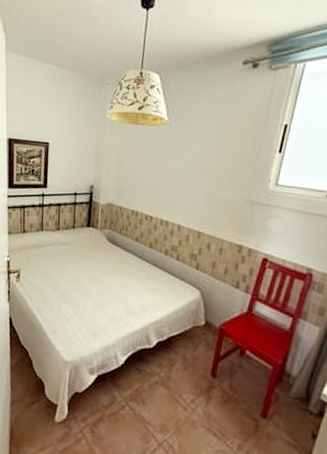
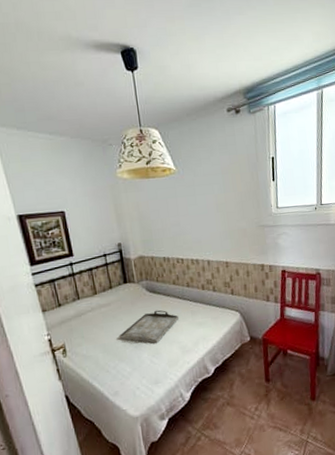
serving tray: none [69,262,134,296] -> present [118,310,180,343]

